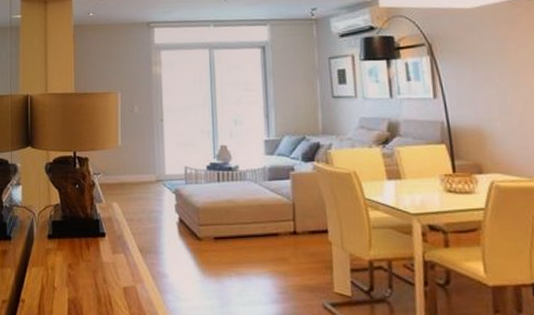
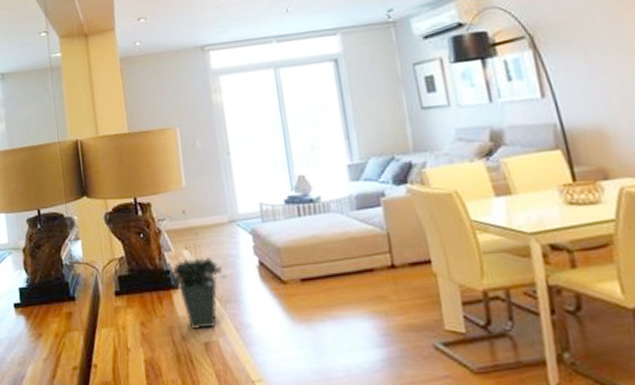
potted plant: none [90,167,149,275] -> present [153,210,227,329]

